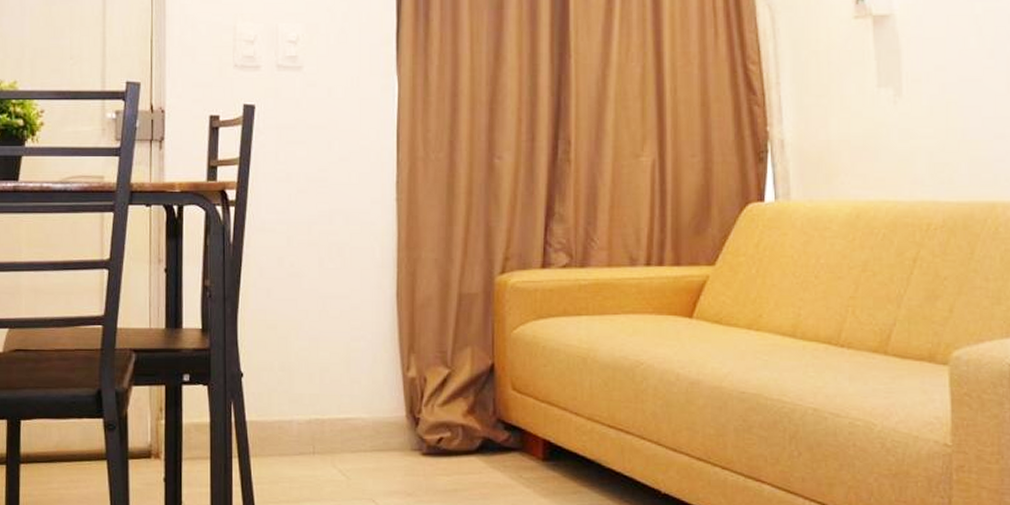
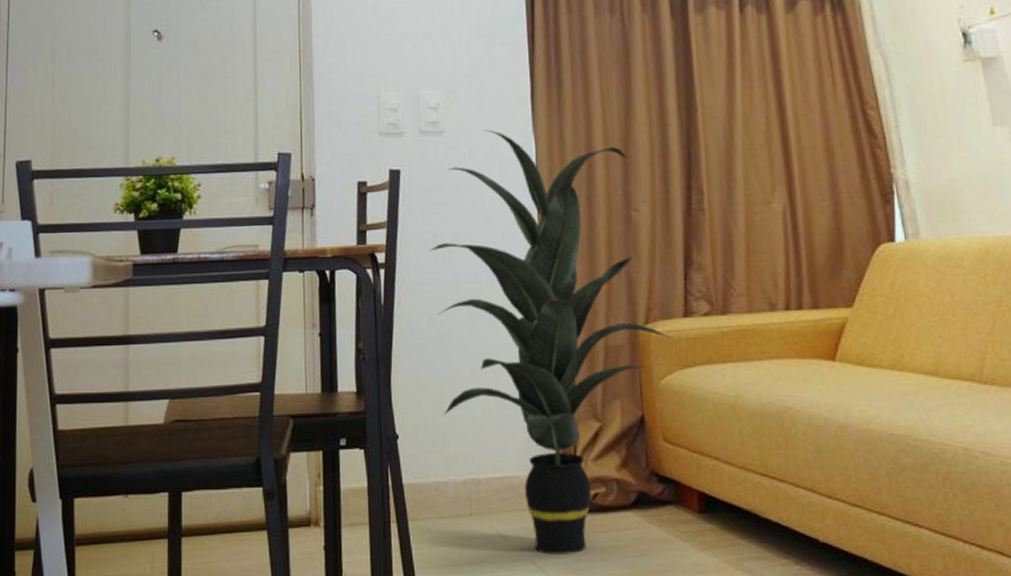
indoor plant: none [282,67,529,495] -> present [429,129,673,554]

